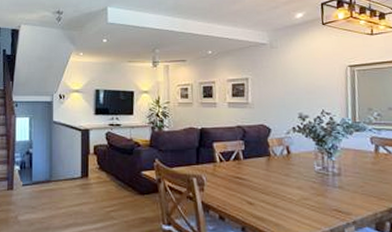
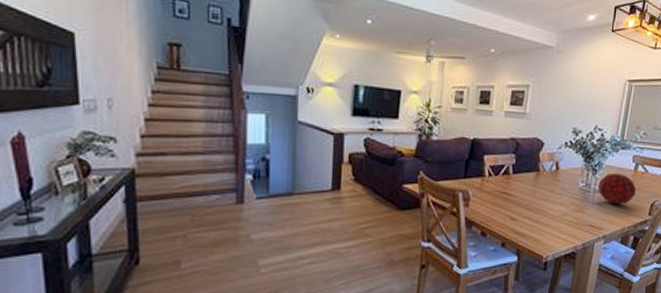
decorative orb: none [336,155,383,188] -> present [598,172,637,205]

